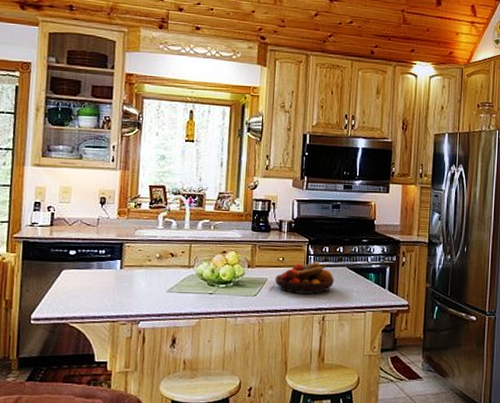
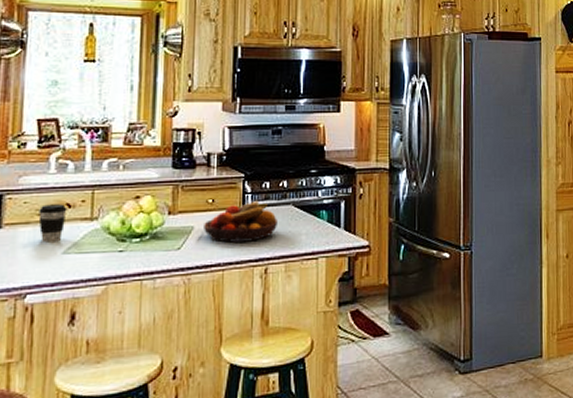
coffee cup: none [149,253,171,283] -> present [38,204,68,243]

